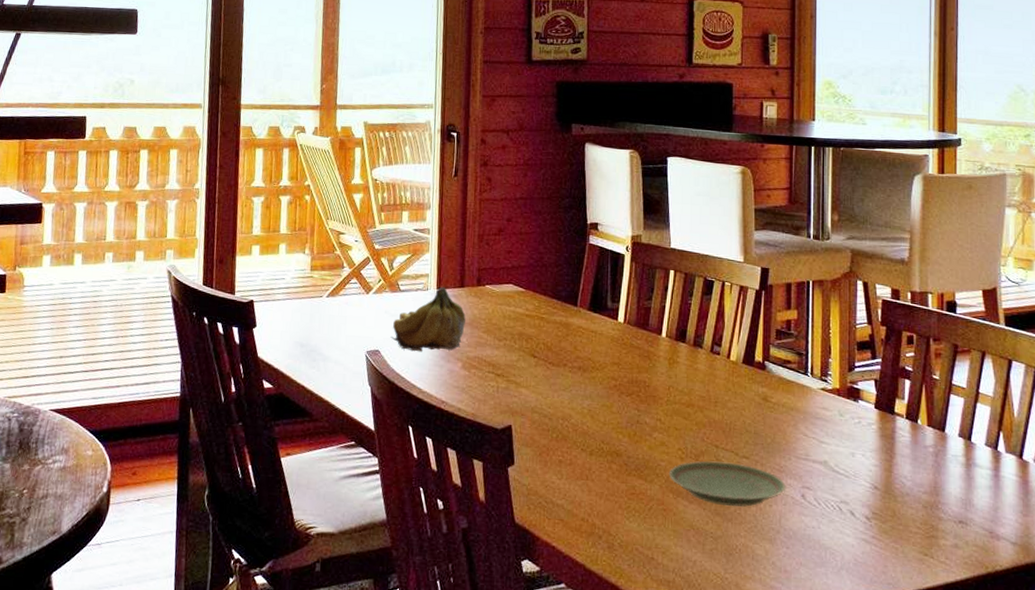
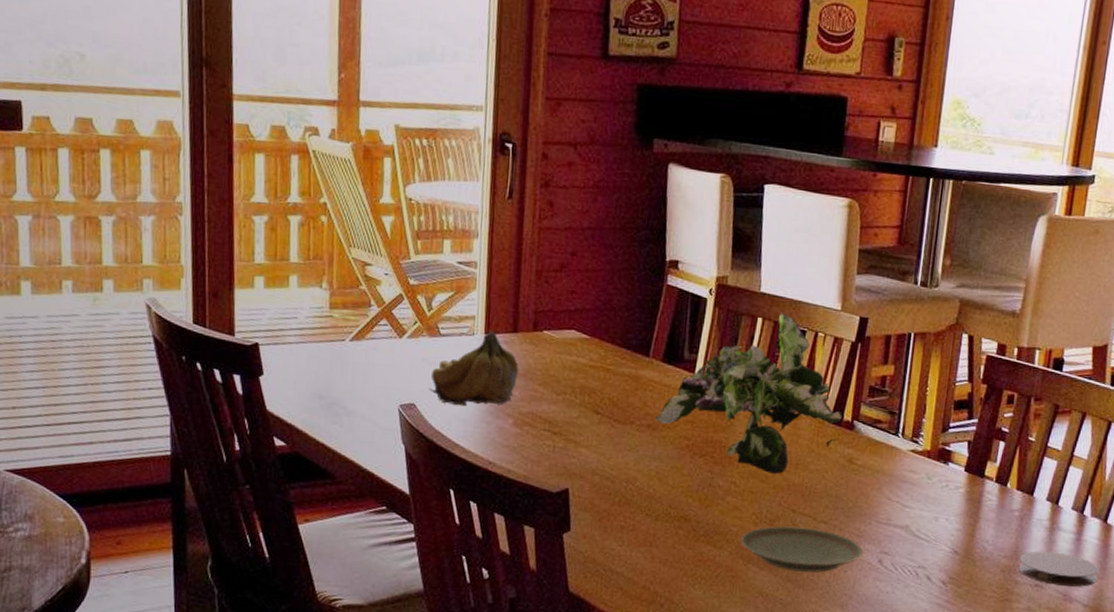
plant: none [584,265,754,412] -> present [654,313,842,475]
coaster: none [941,487,1022,525] -> present [1019,551,1099,587]

